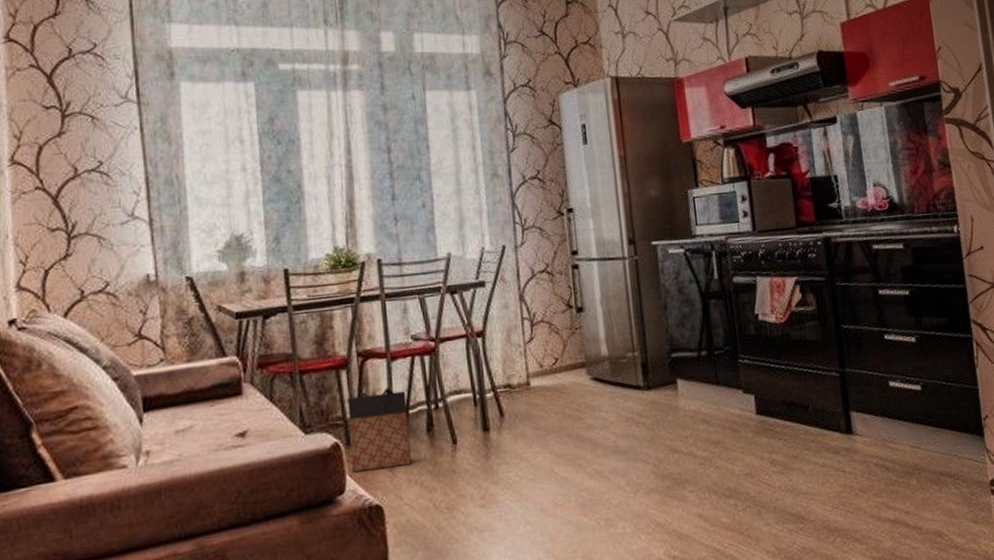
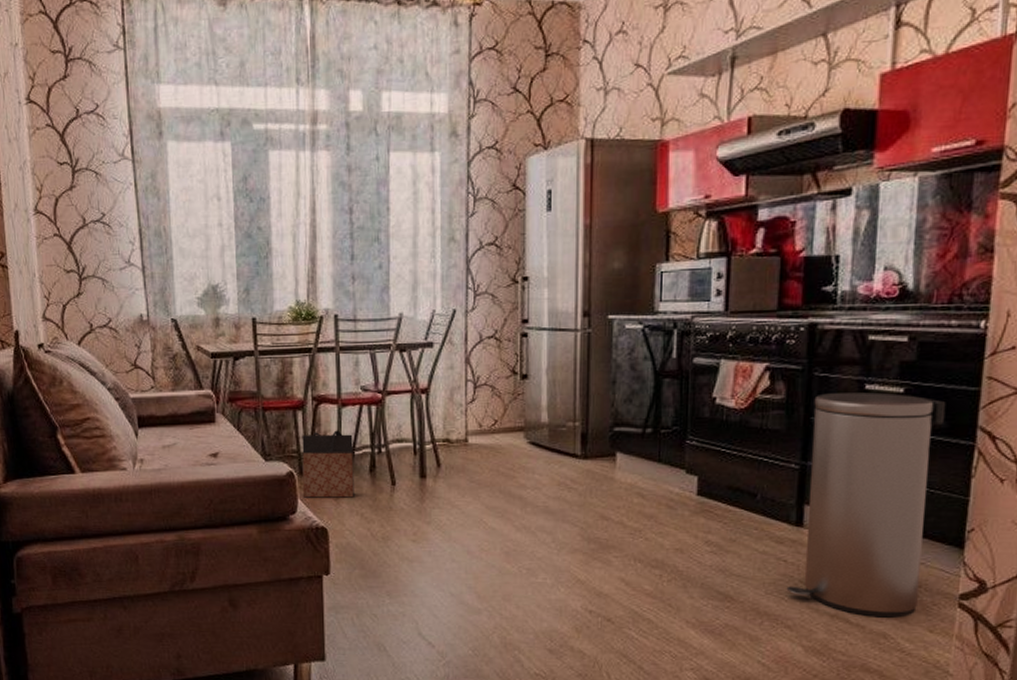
pedal bin: none [840,296,960,517] -> present [786,392,946,618]

